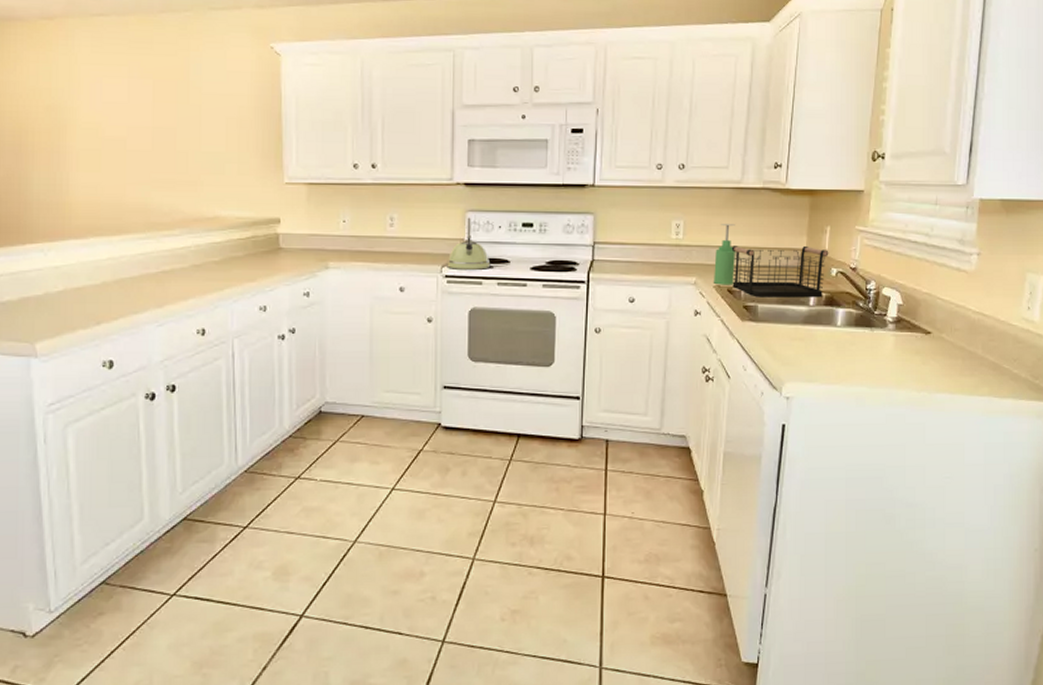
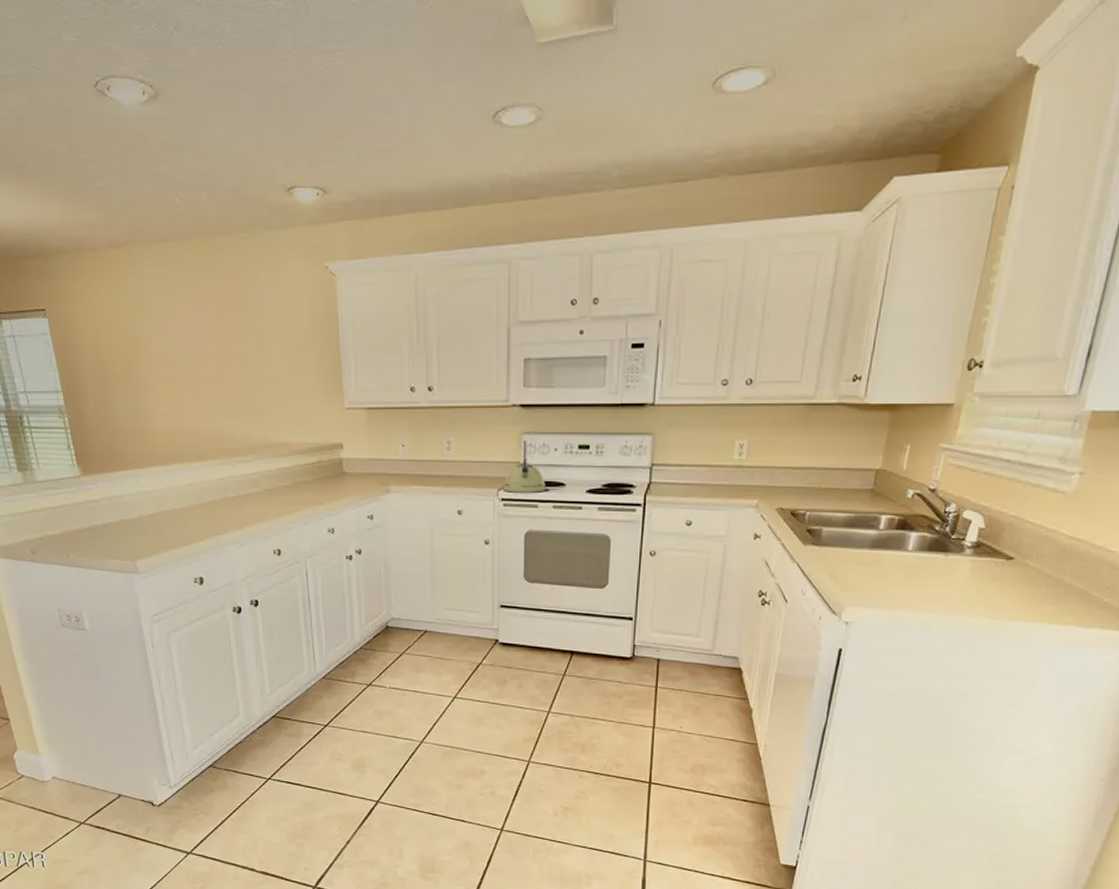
soap dispenser: present [714,224,735,285] -> none [777,443,804,508]
dish rack: present [731,245,829,298] -> none [796,465,907,521]

